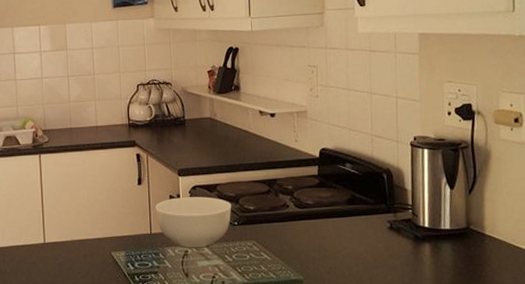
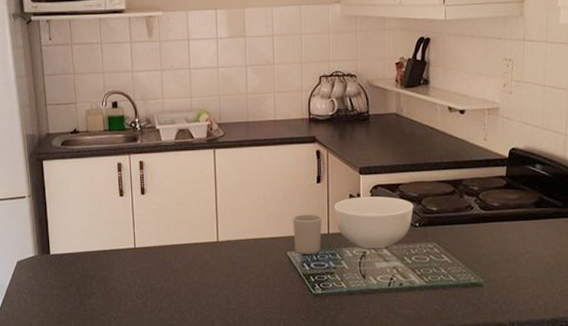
mug: none [115,214,145,254] -> present [292,213,322,254]

